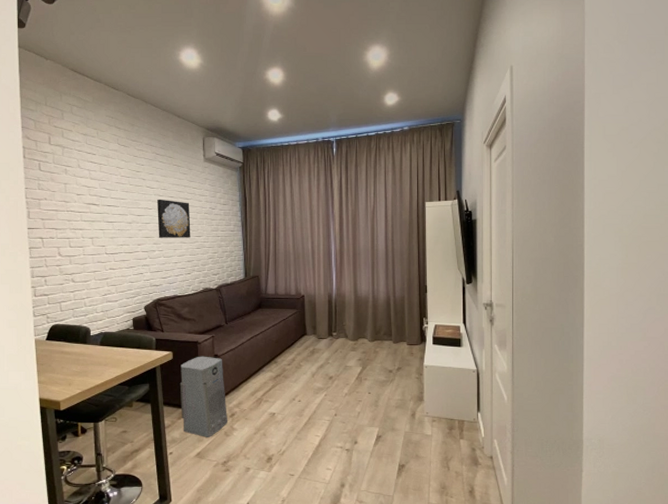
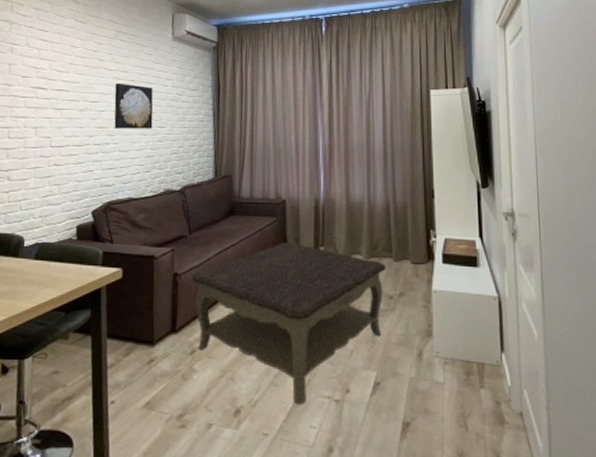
air purifier: present [180,356,227,437] -> none [128,274,187,381]
coffee table: none [229,329,387,453] -> present [191,242,386,405]

